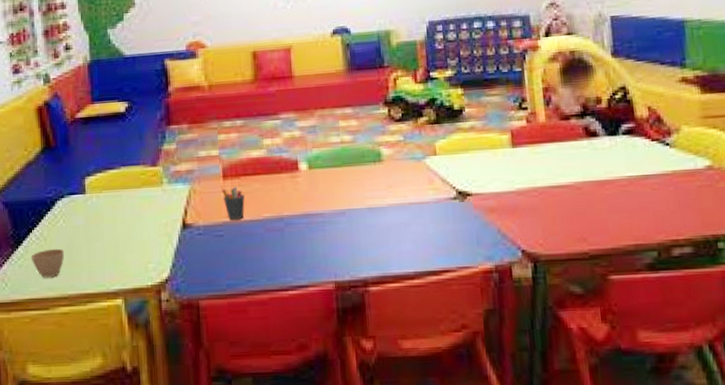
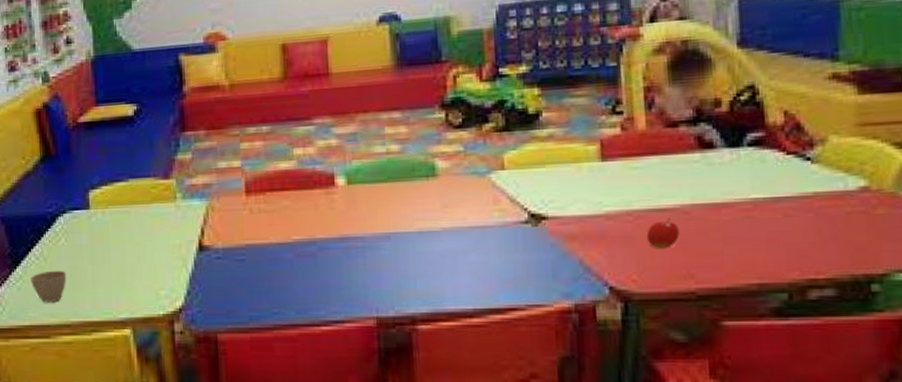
pen holder: present [222,187,245,221] -> none [244,204,271,243]
fruit: none [548,193,574,219] -> present [646,218,680,250]

